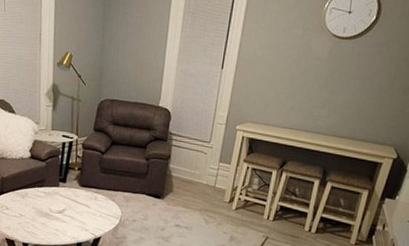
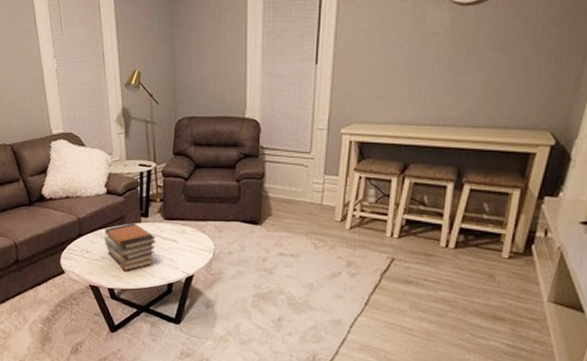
book stack: none [24,186,71,229] -> present [104,222,157,272]

